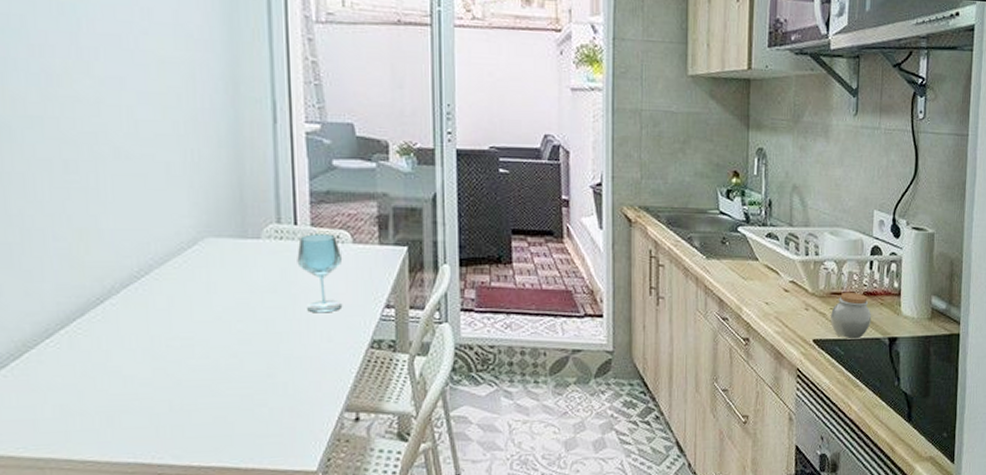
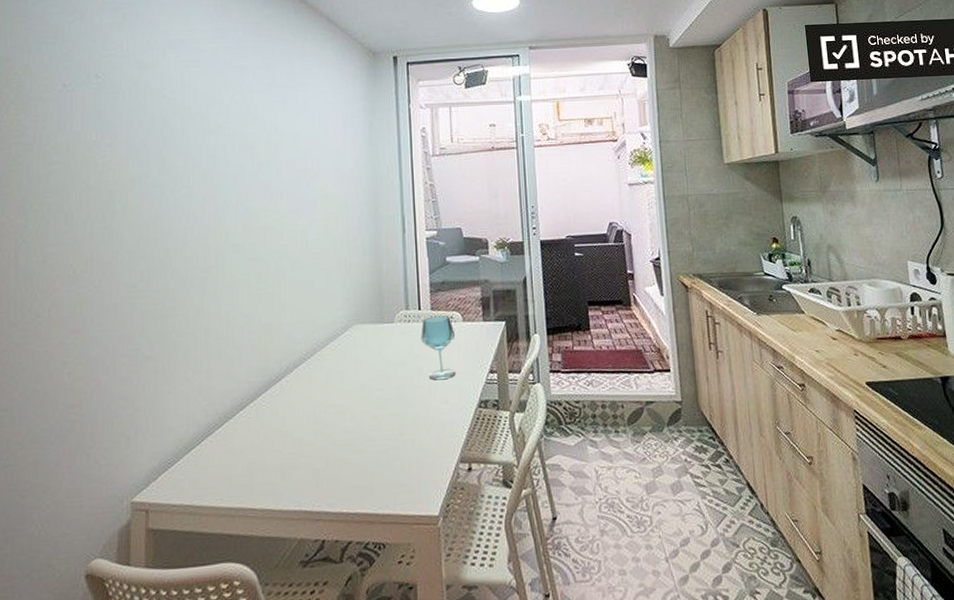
jar: present [831,292,872,339] -> none [880,336,921,381]

